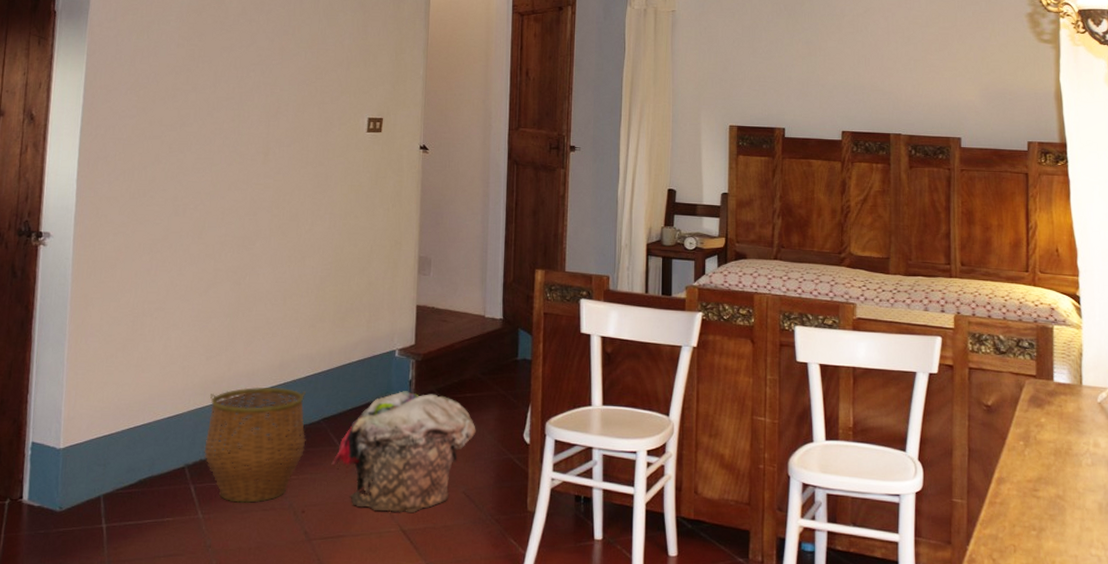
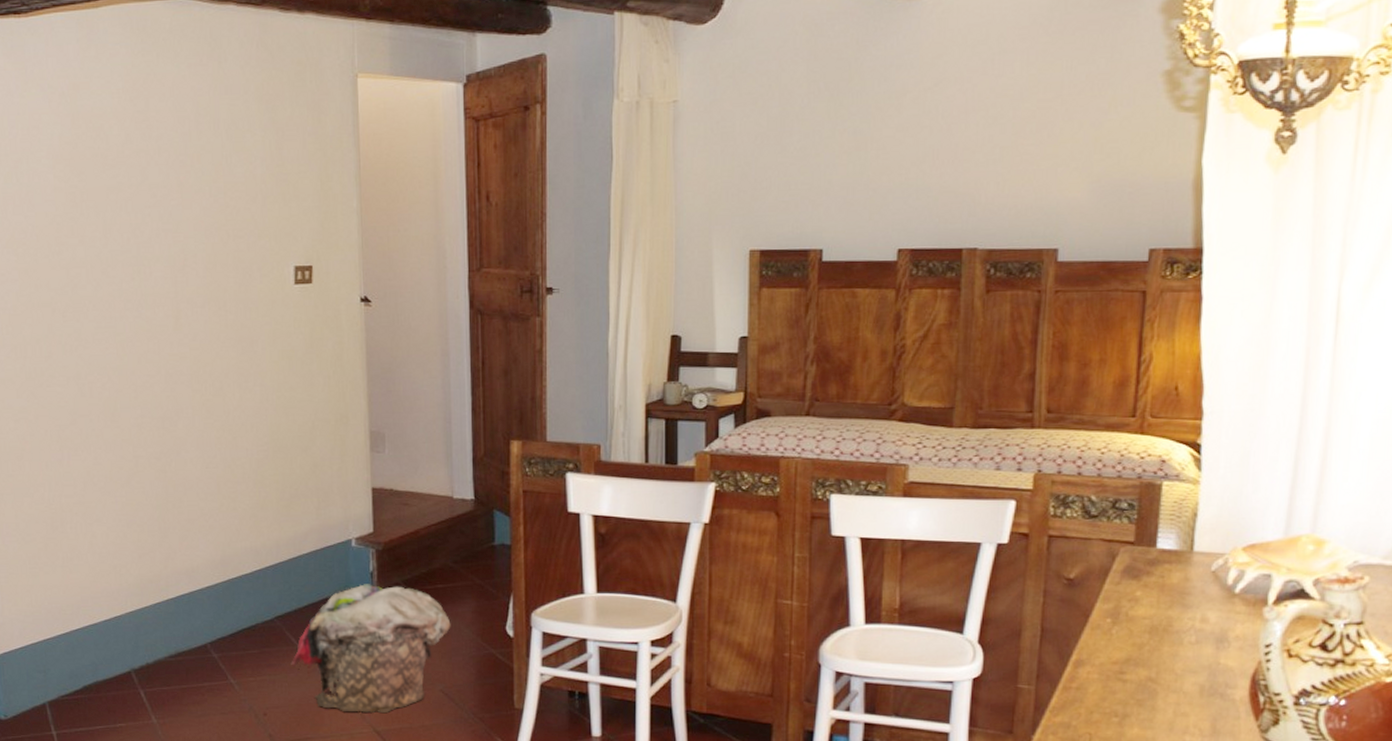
basket: present [204,387,306,503] -> none [148,585,261,707]

